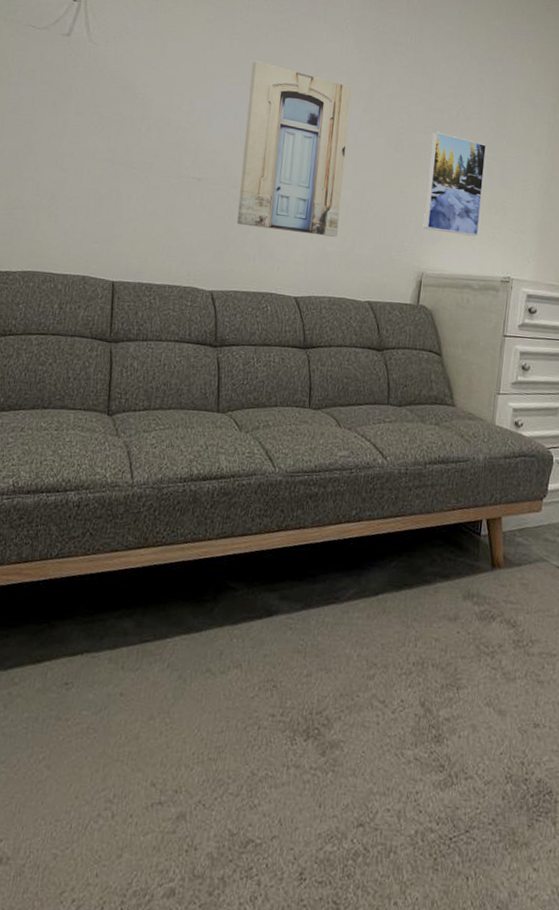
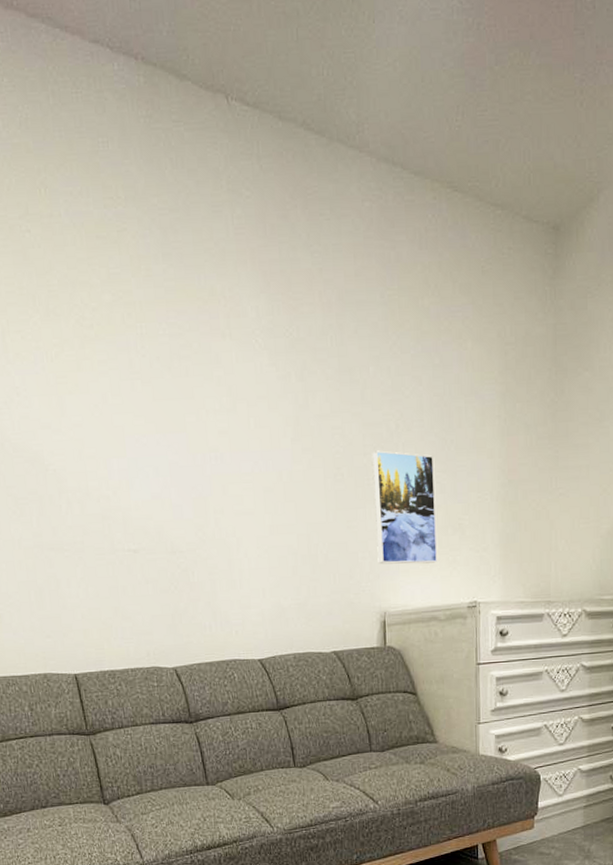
wall art: present [237,61,351,237] -> none [161,402,290,594]

